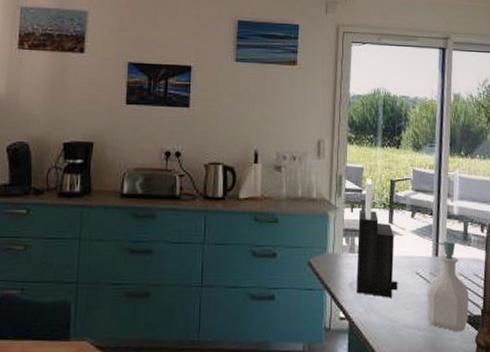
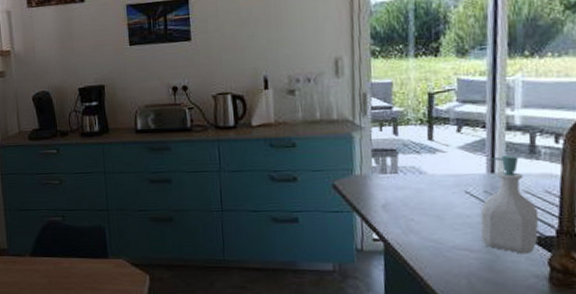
knife block: present [356,178,398,298] -> none [389,92,443,219]

